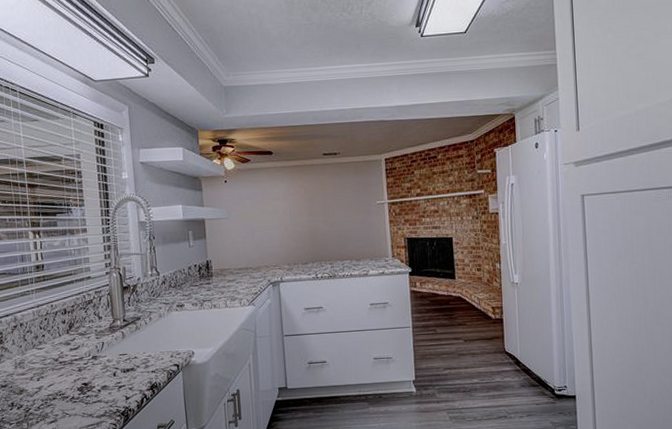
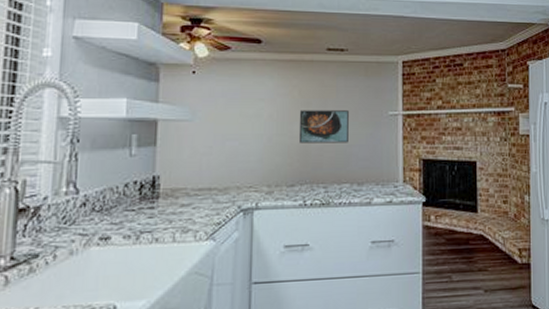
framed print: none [306,202,346,231] -> present [298,110,349,144]

